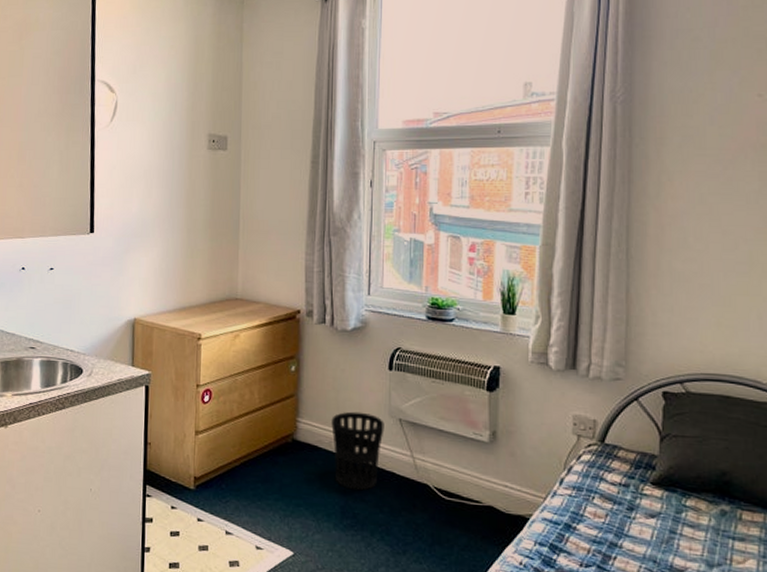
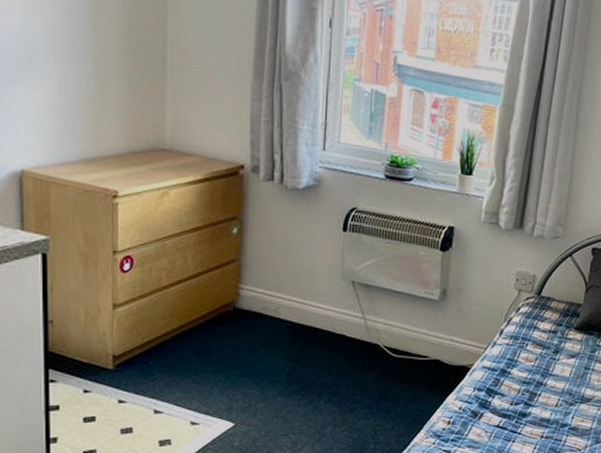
wastebasket: present [331,411,385,491] -> none [278,275,337,355]

